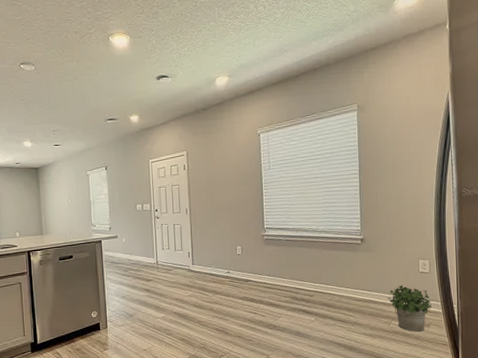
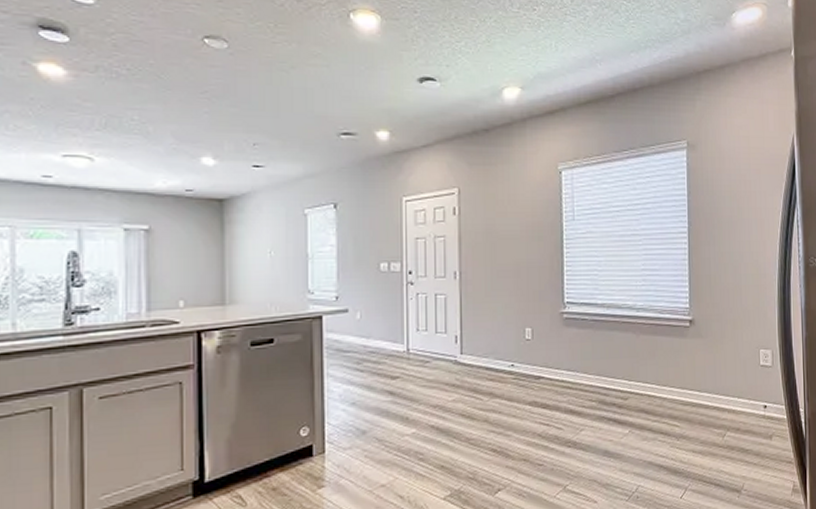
potted plant: present [387,284,432,332] -> none [721,382,775,446]

